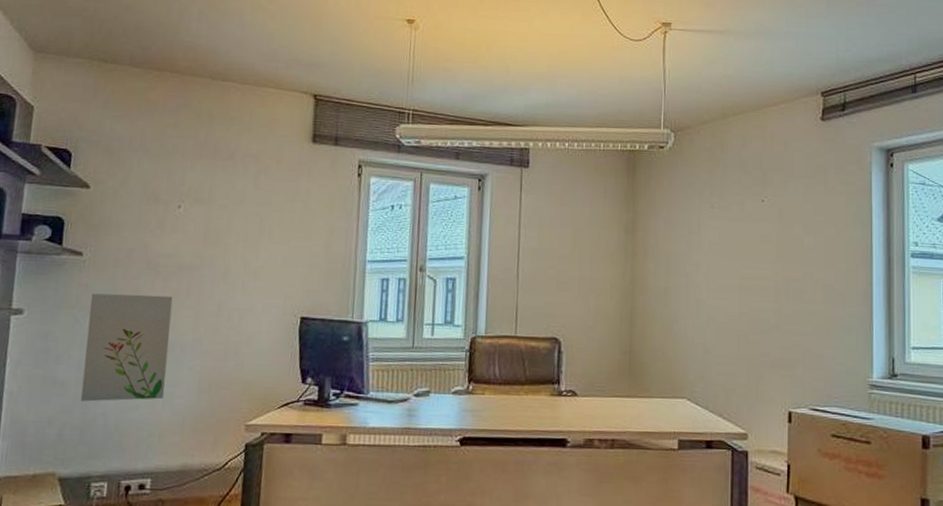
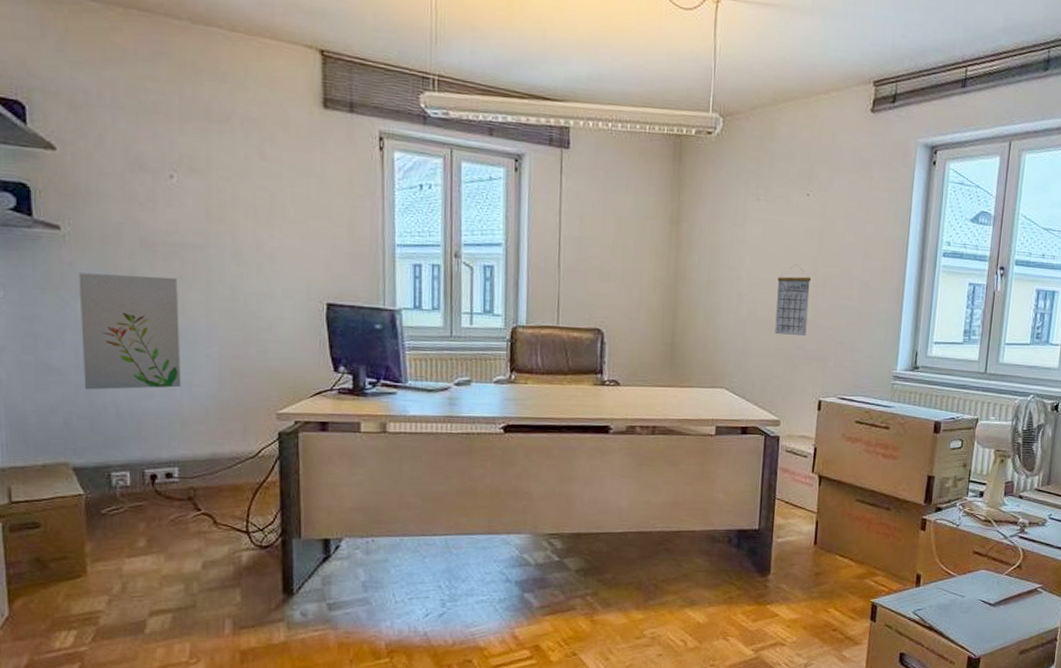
calendar: none [736,270,772,343] -> present [775,265,812,337]

